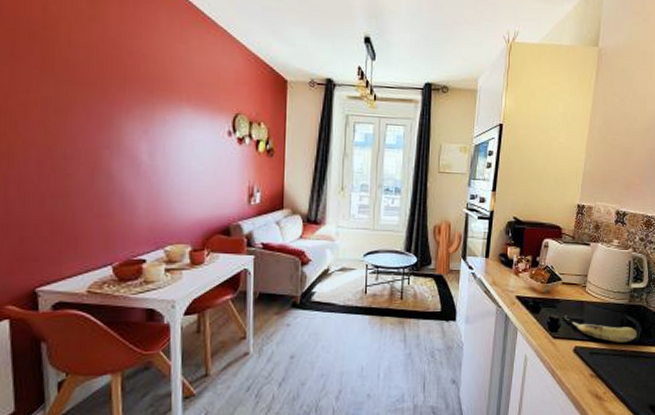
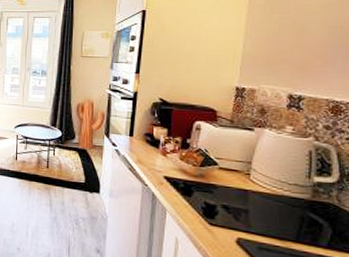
fruit: present [564,315,638,343] -> none [222,202,327,244]

